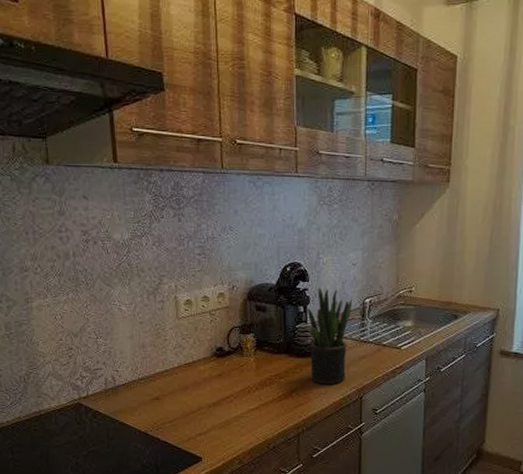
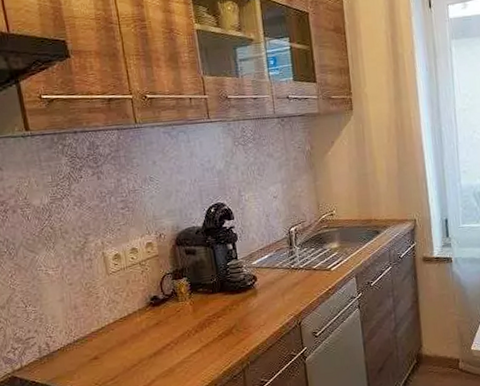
potted plant: present [307,287,352,385] -> none [236,222,282,317]

